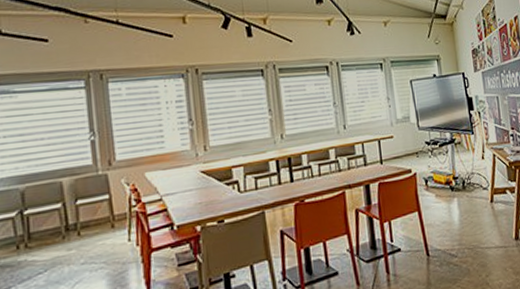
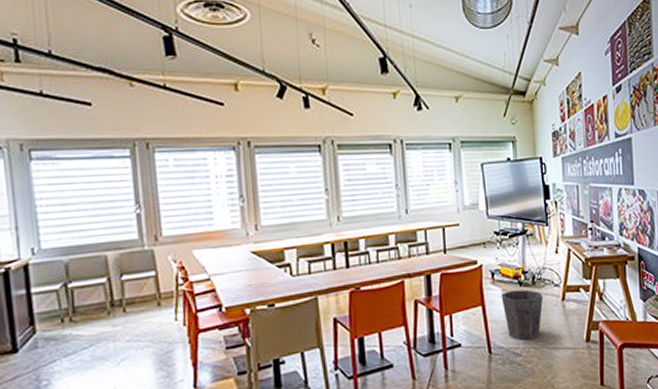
waste bin: none [435,194,474,242] -> present [501,289,543,341]

